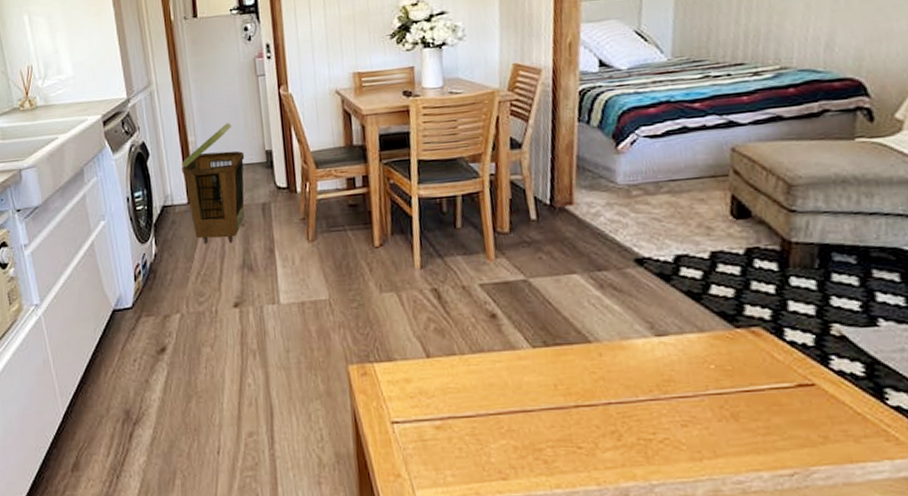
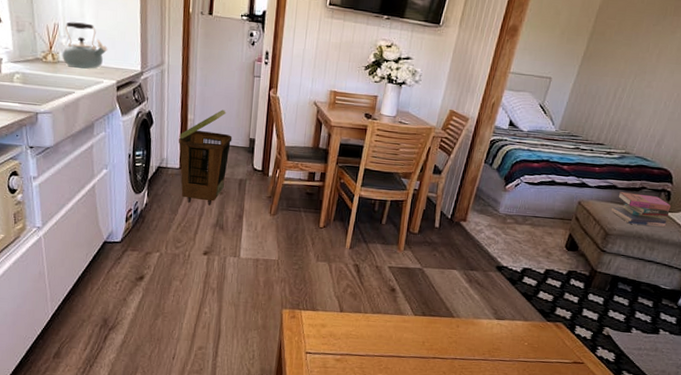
kettle: none [39,58,88,111] -> present [62,21,108,69]
books: none [784,118,881,165] -> present [610,192,672,227]

